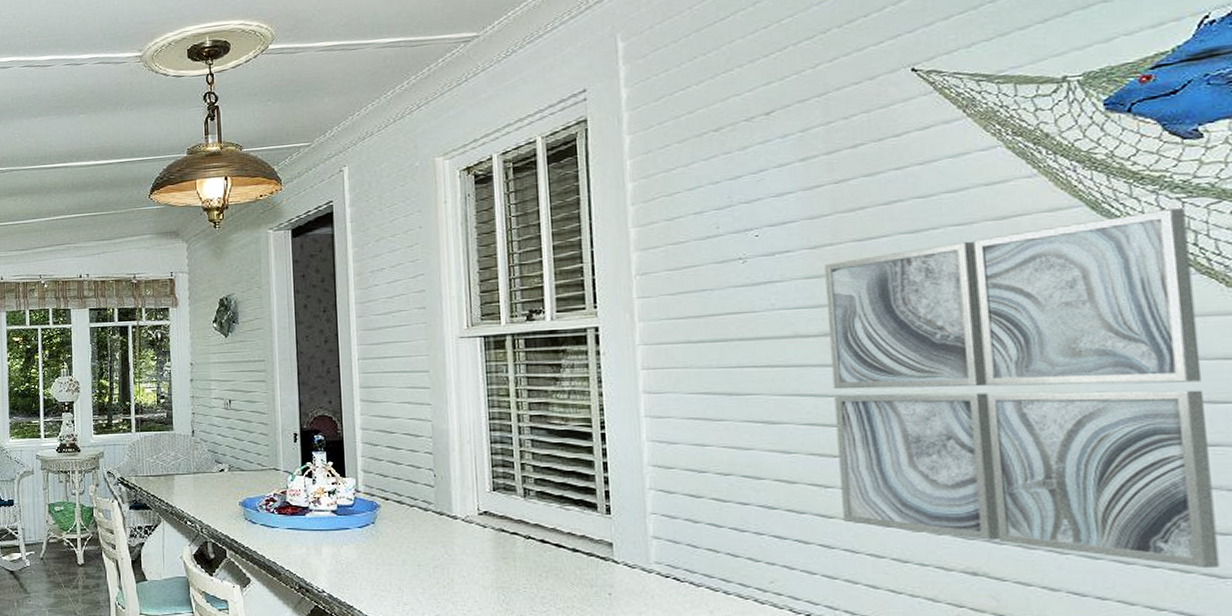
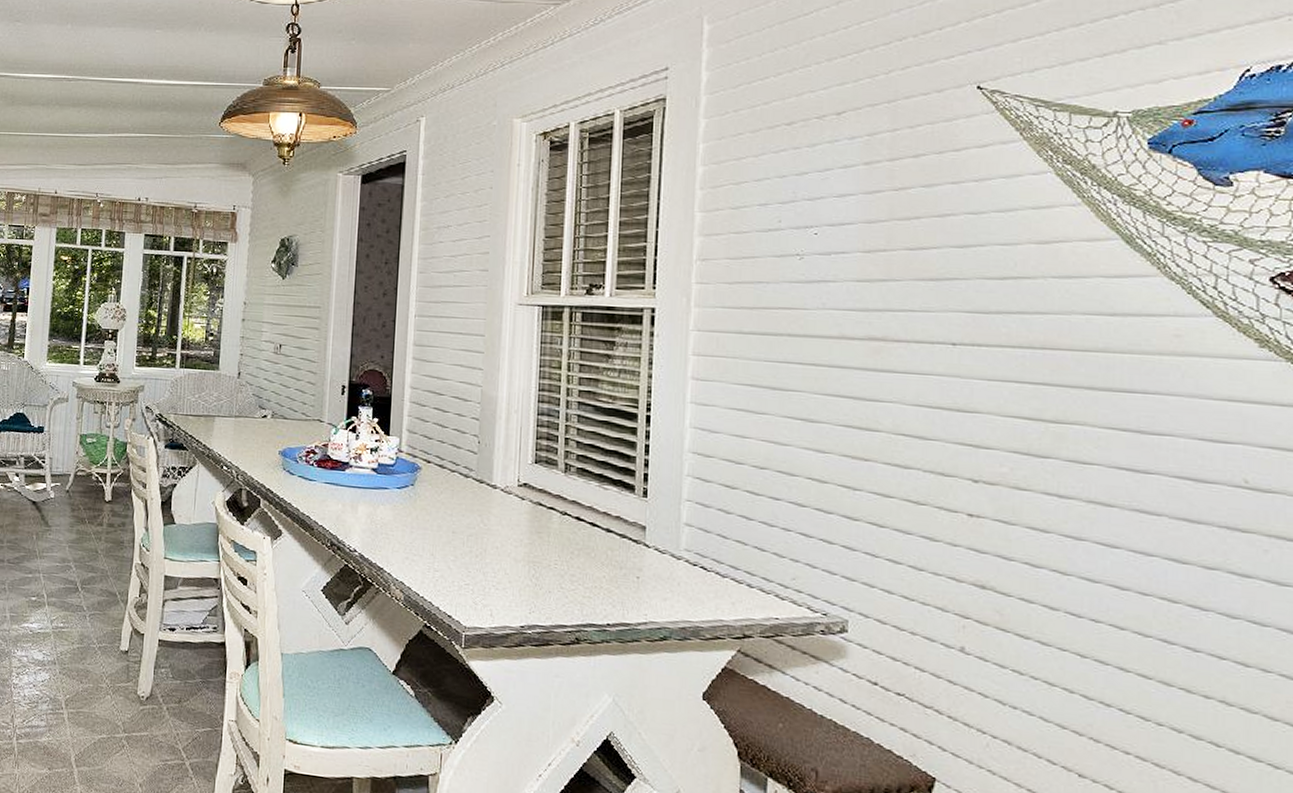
wall art: present [824,208,1220,569] -> none [868,251,1209,601]

